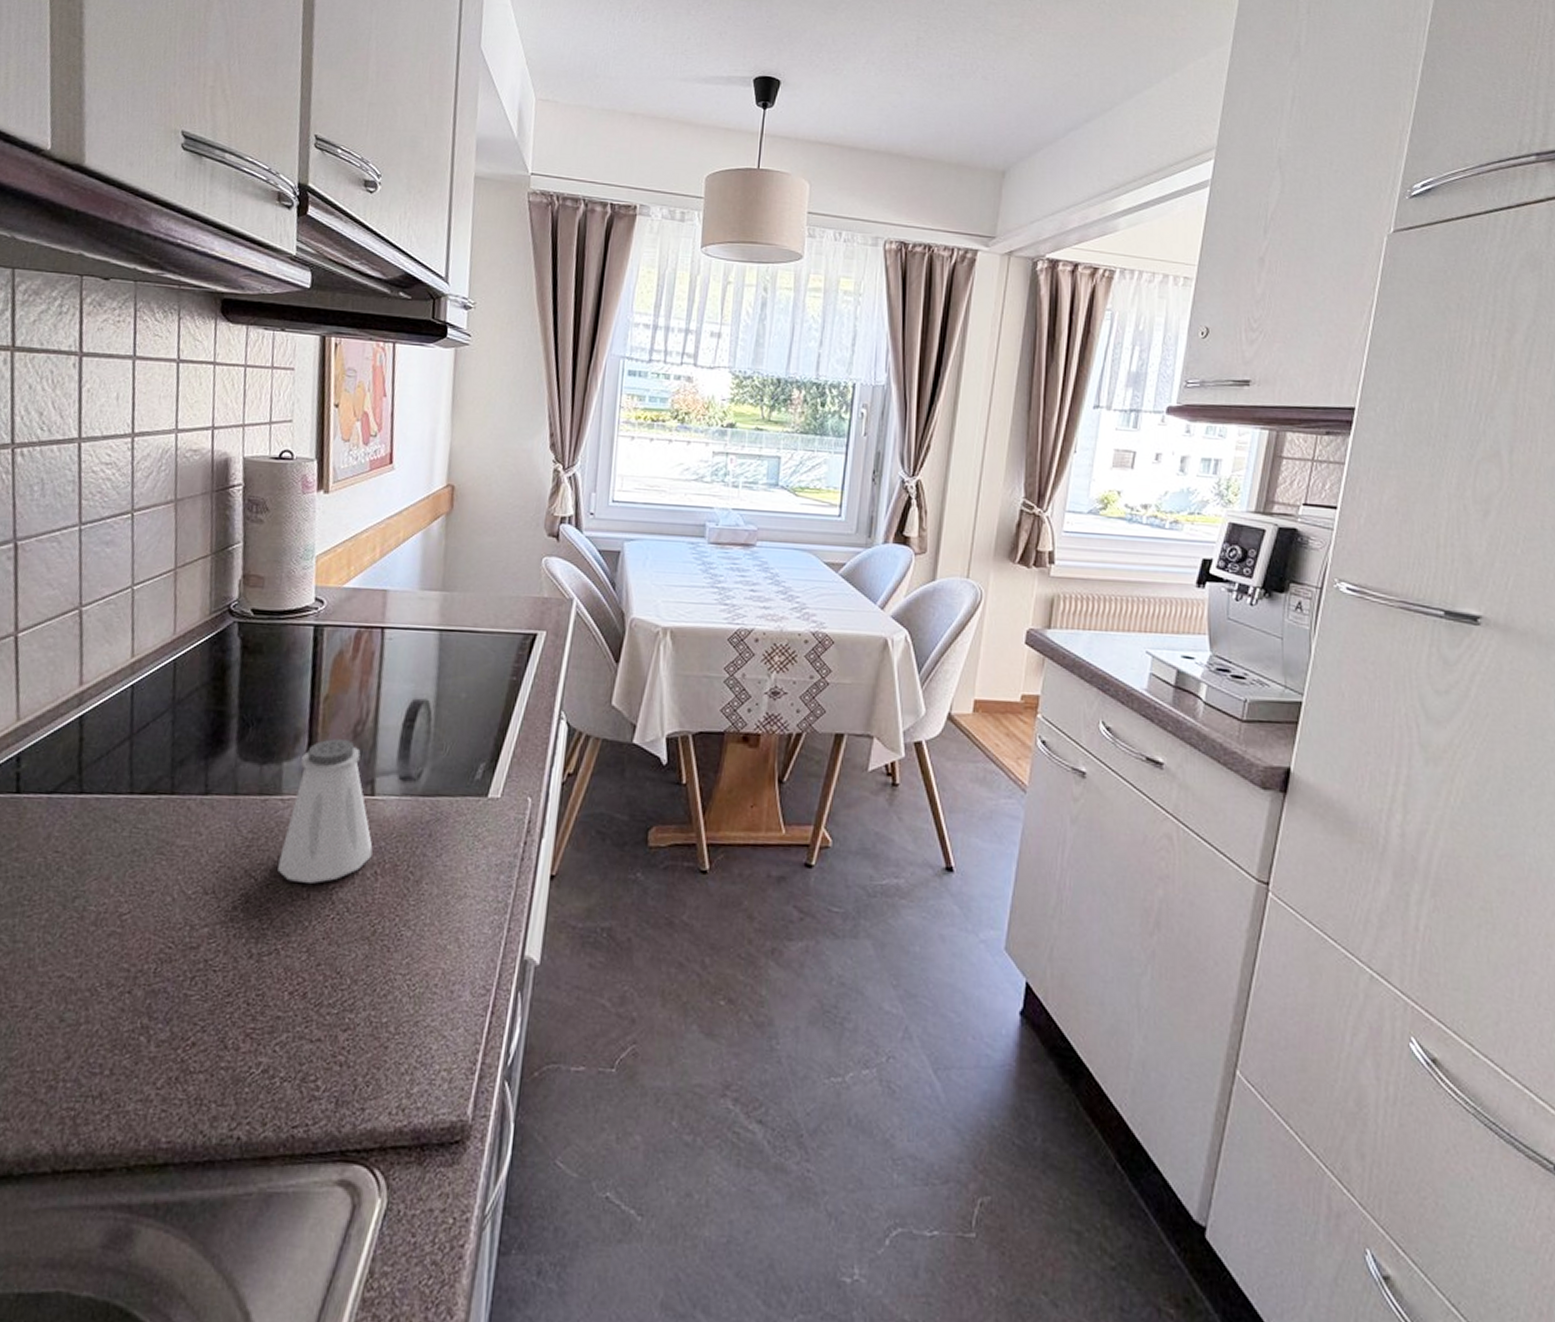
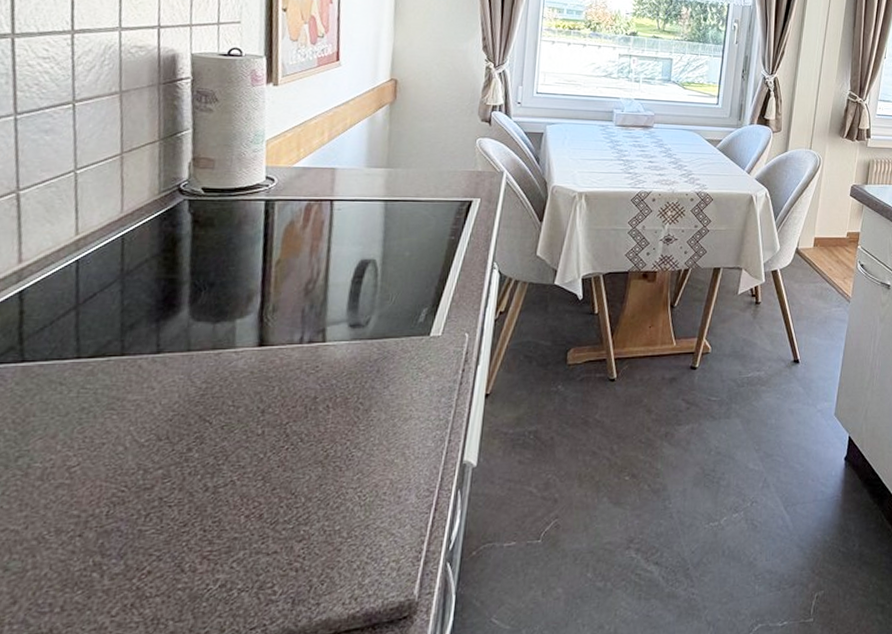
saltshaker: present [278,739,373,884] -> none [232,297,325,421]

